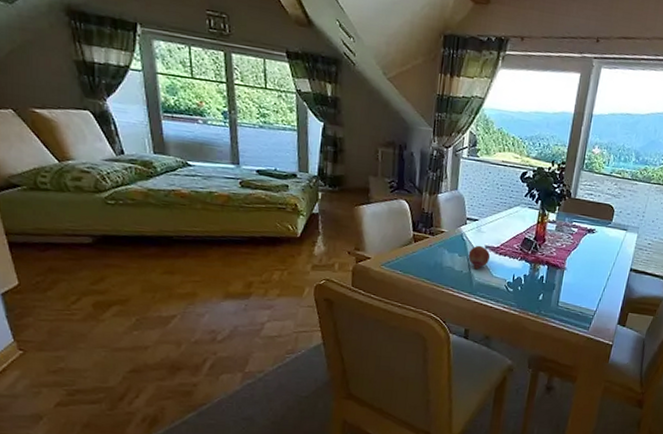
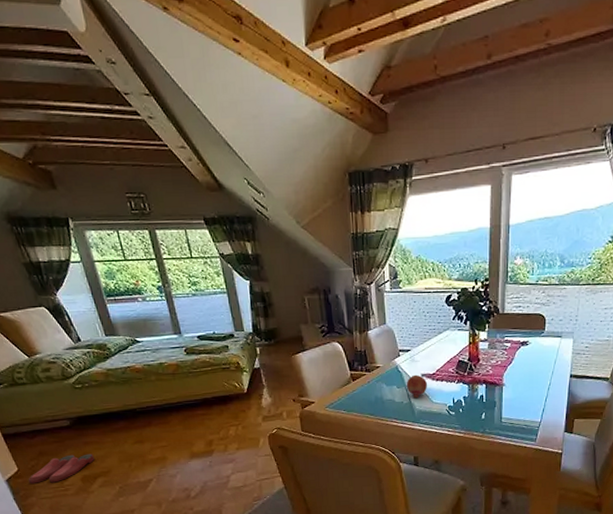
slippers: none [28,275,113,305] -> present [28,453,95,484]

